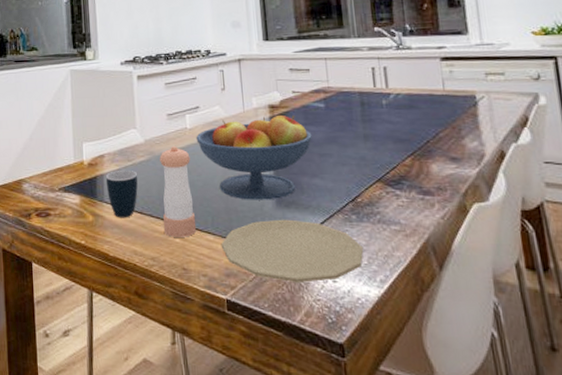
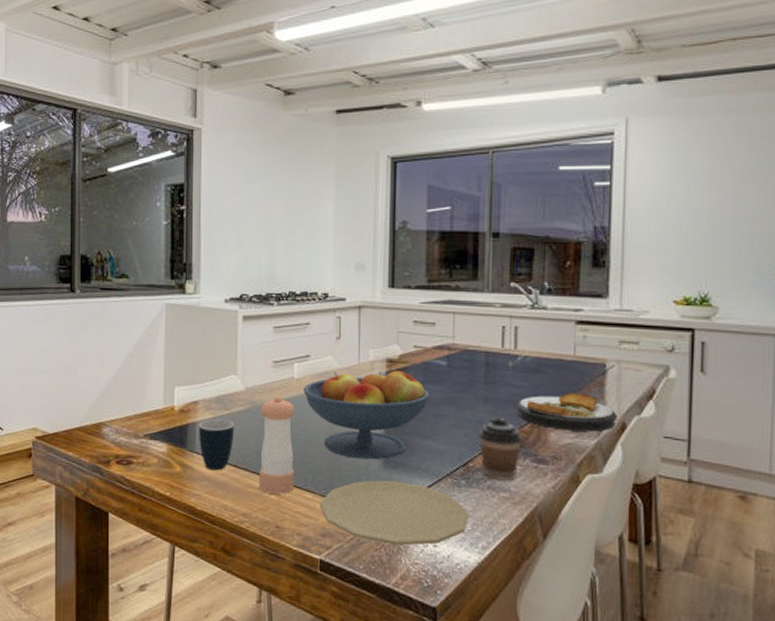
coffee cup: none [362,154,406,214] -> present [479,418,522,481]
plate: none [394,125,495,161] -> present [515,392,617,432]

